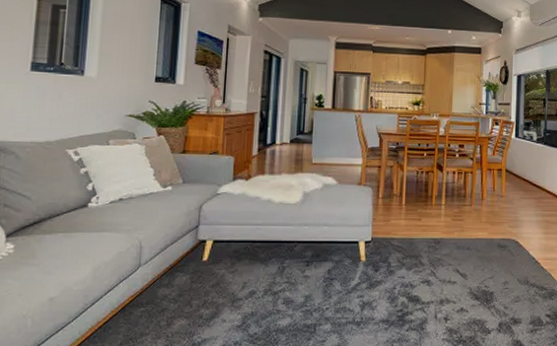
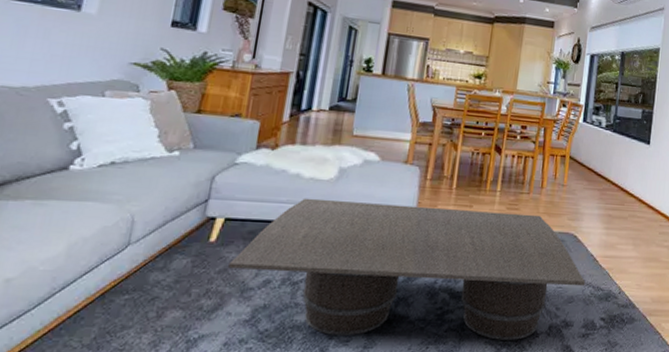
coffee table: none [220,220,530,337] -> present [228,198,586,340]

